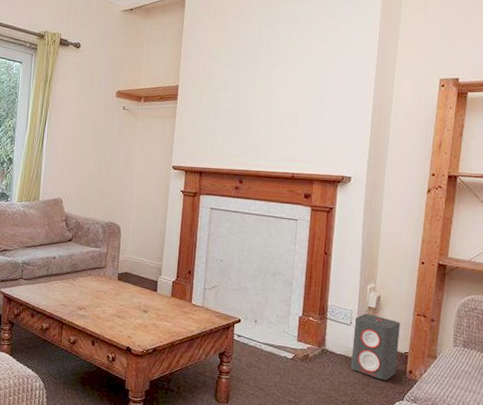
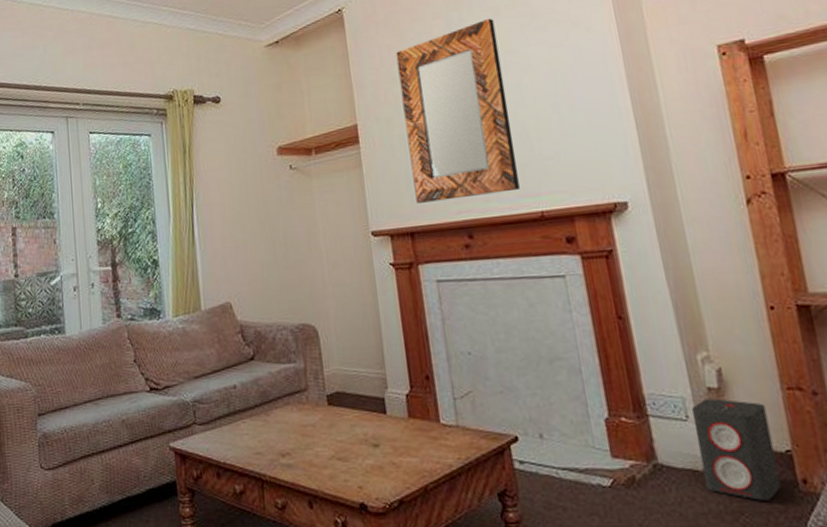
home mirror: none [209,25,294,155] -> present [396,18,520,203]

